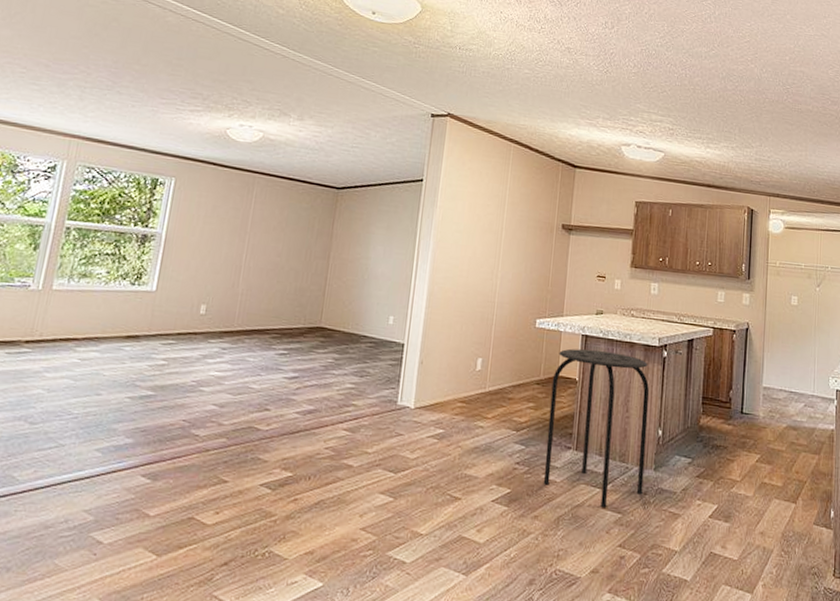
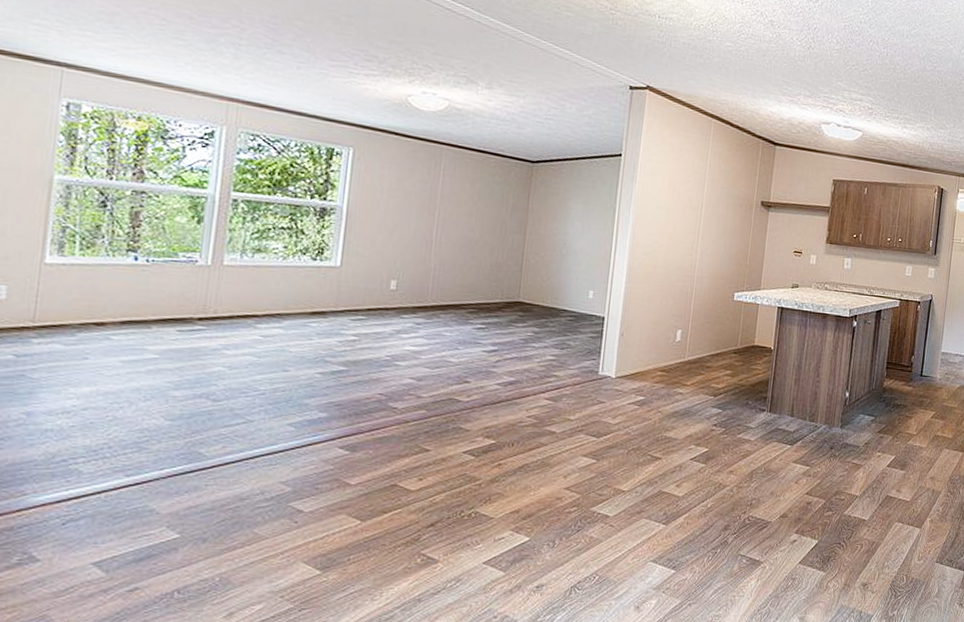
stool: present [543,348,650,508] -> none [738,320,839,462]

